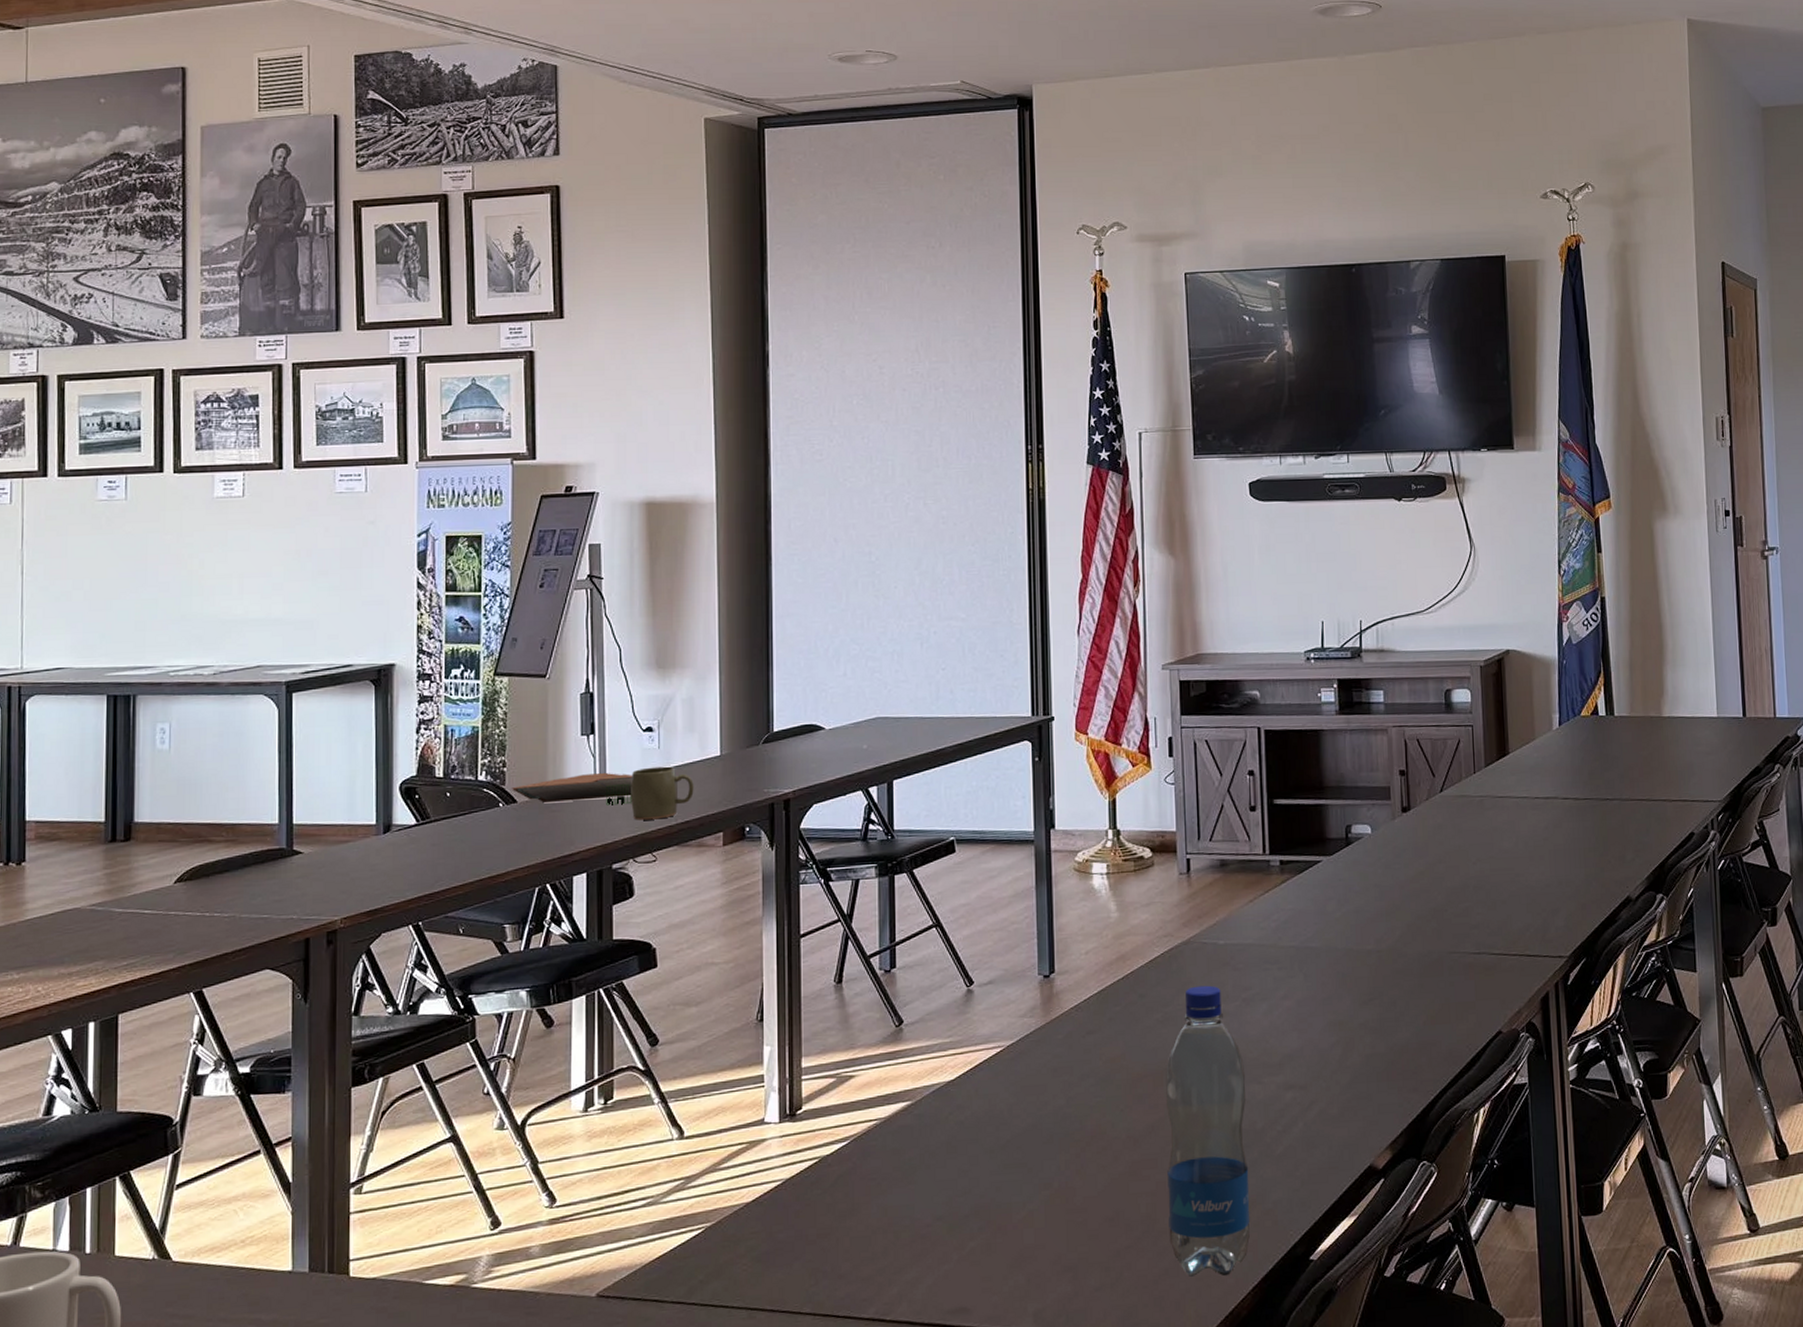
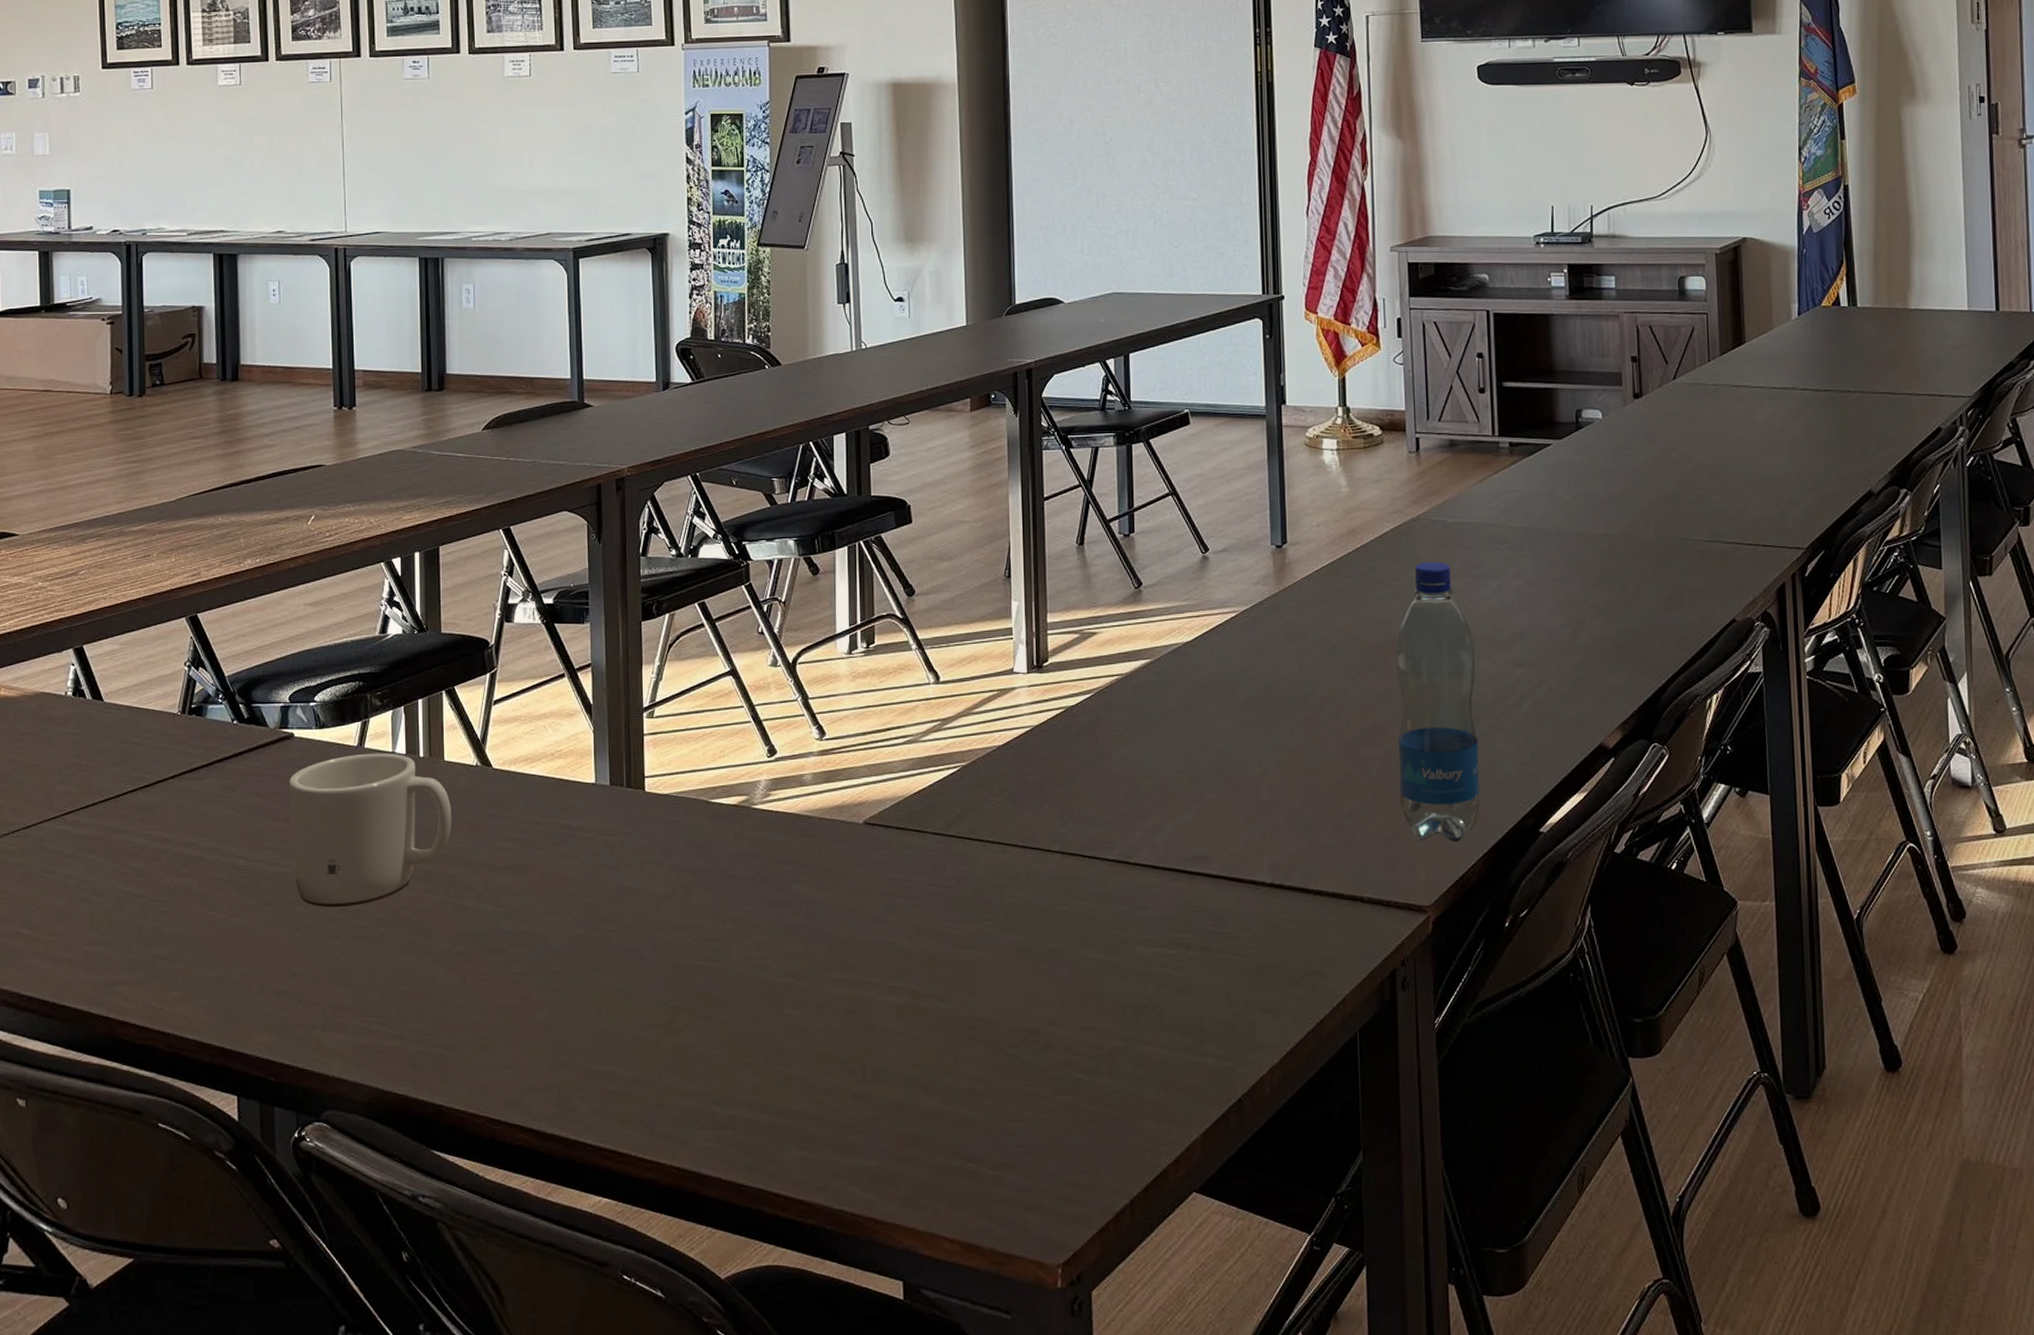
papers: present [511,772,632,806] -> none [775,339,886,370]
mug: present [629,766,694,820] -> none [883,334,942,385]

